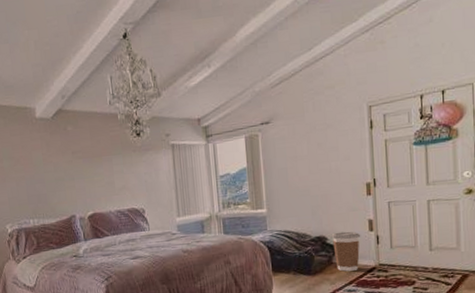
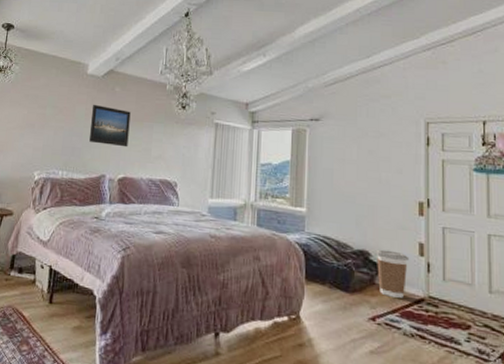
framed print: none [49,147,91,187] -> present [89,104,131,148]

